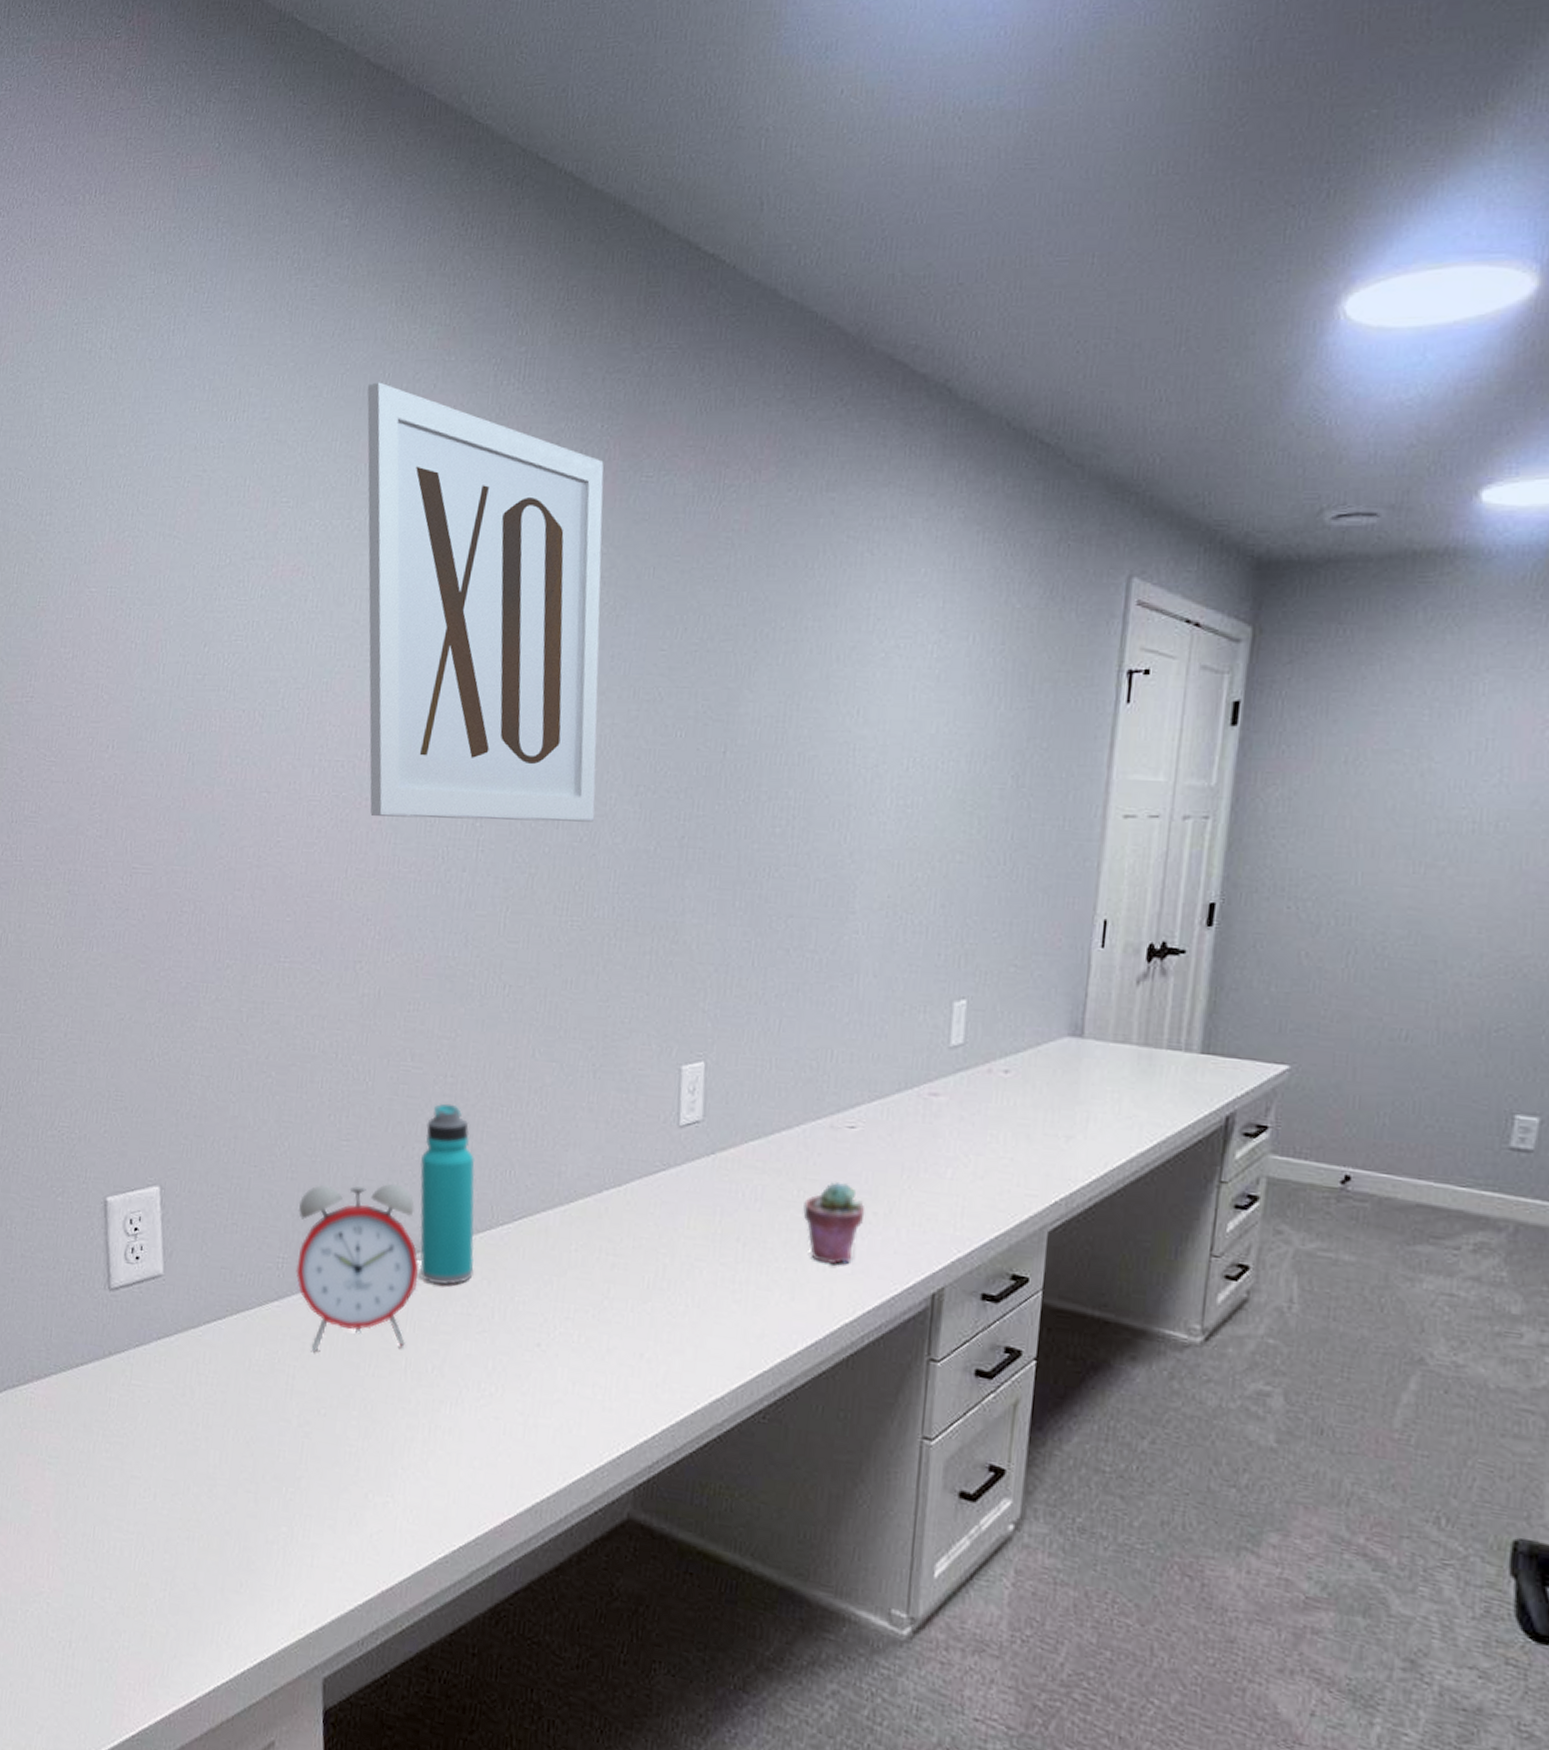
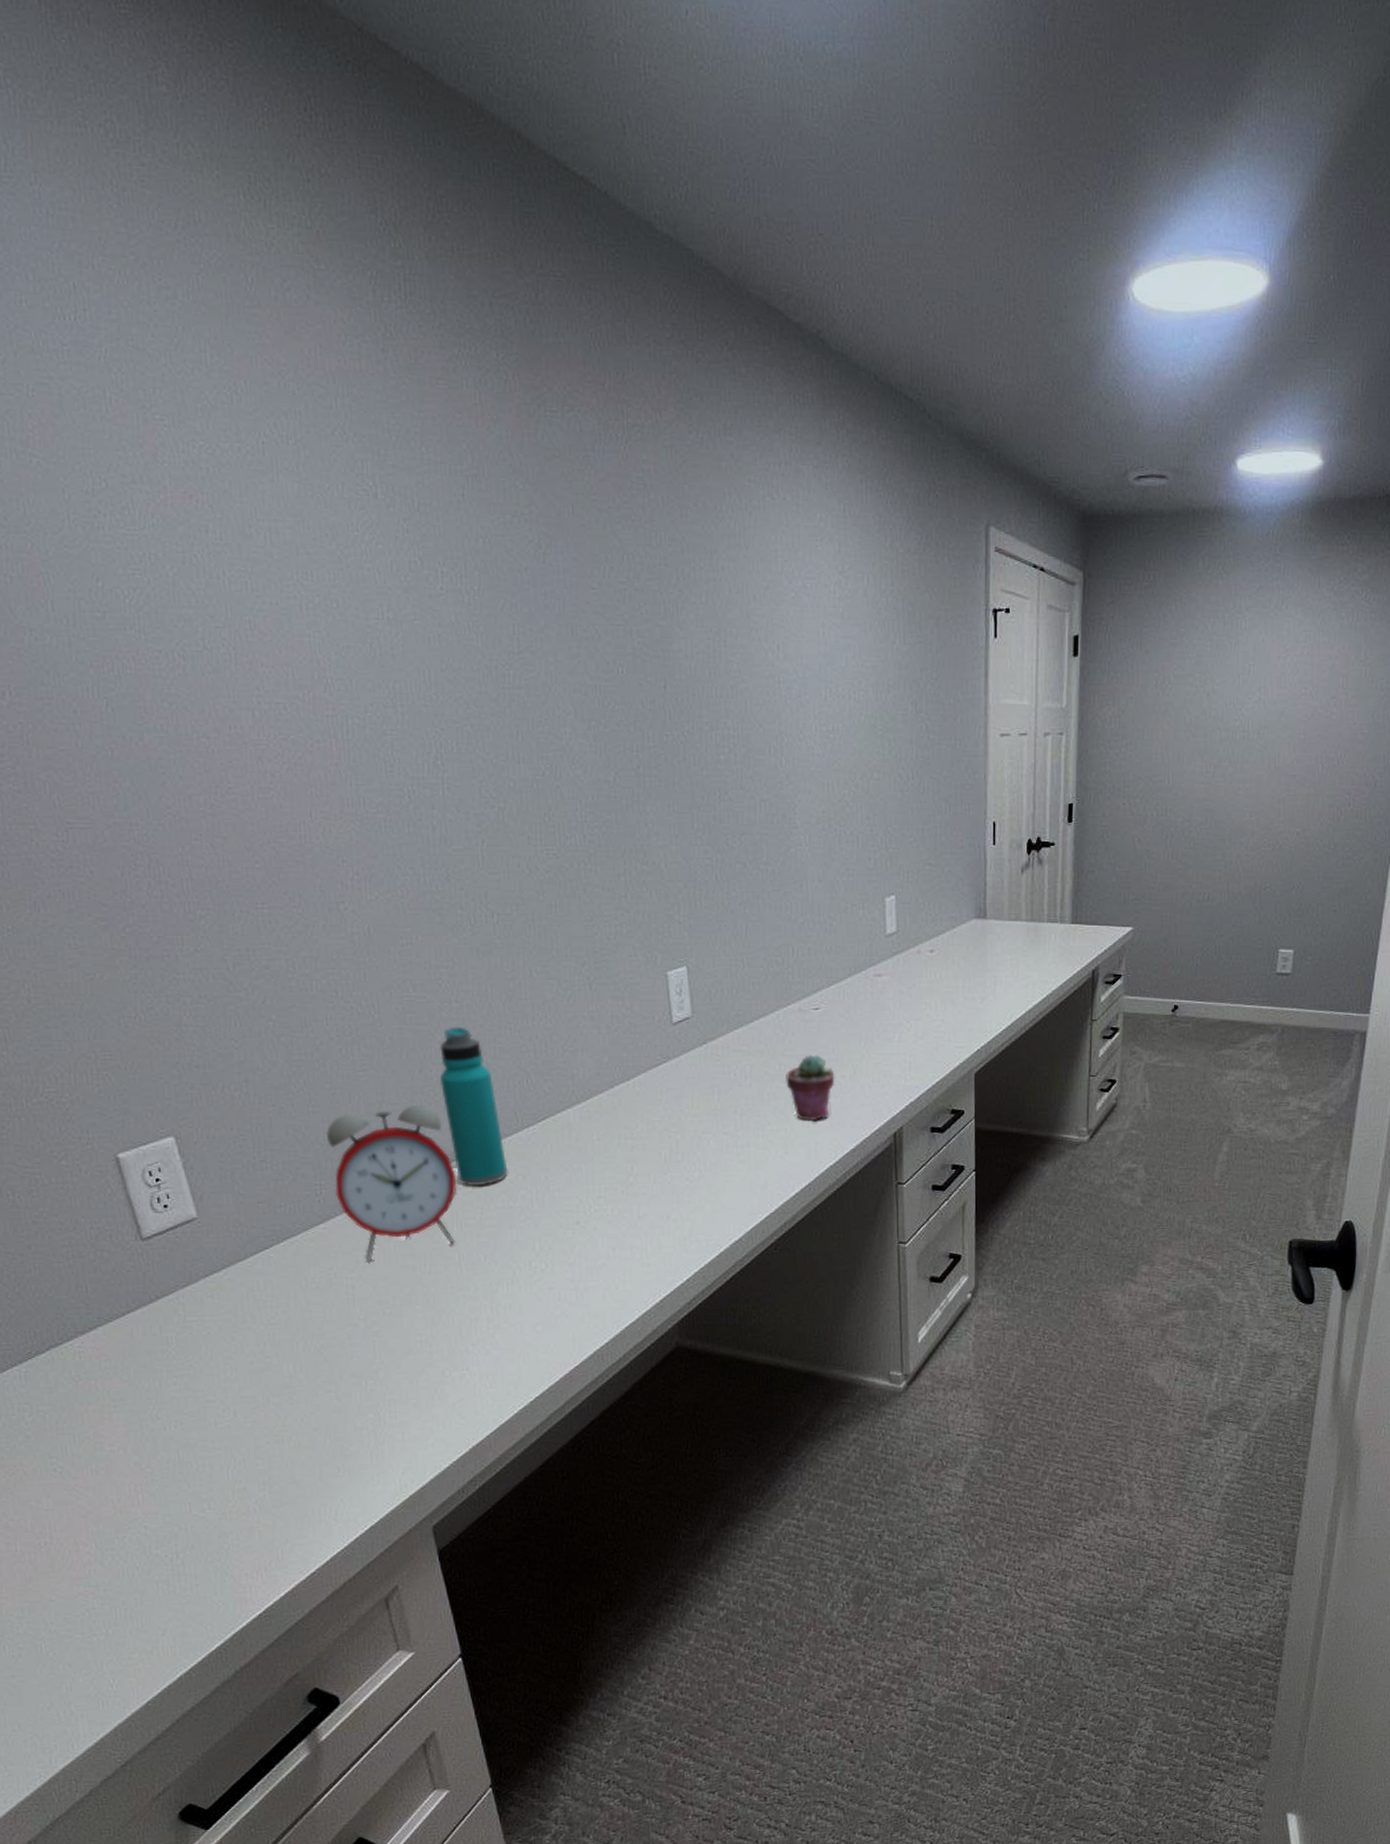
wall art: present [367,382,604,822] -> none [229,287,553,758]

